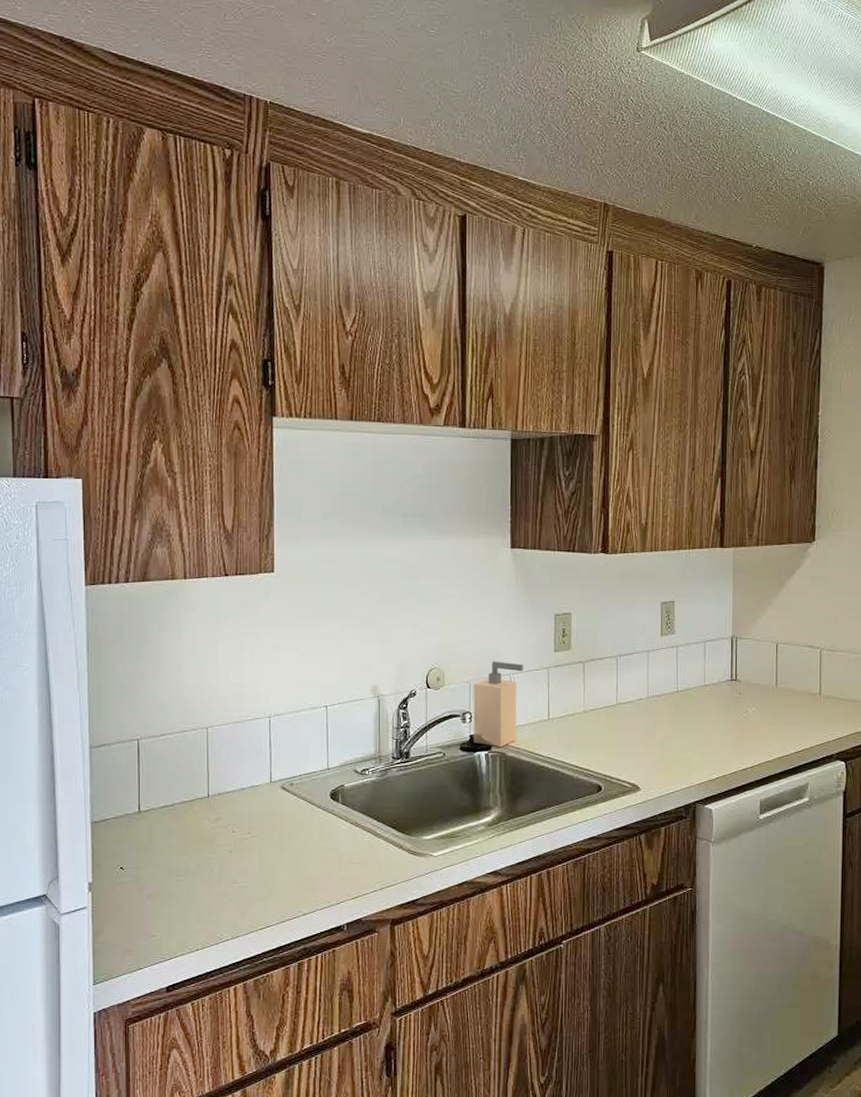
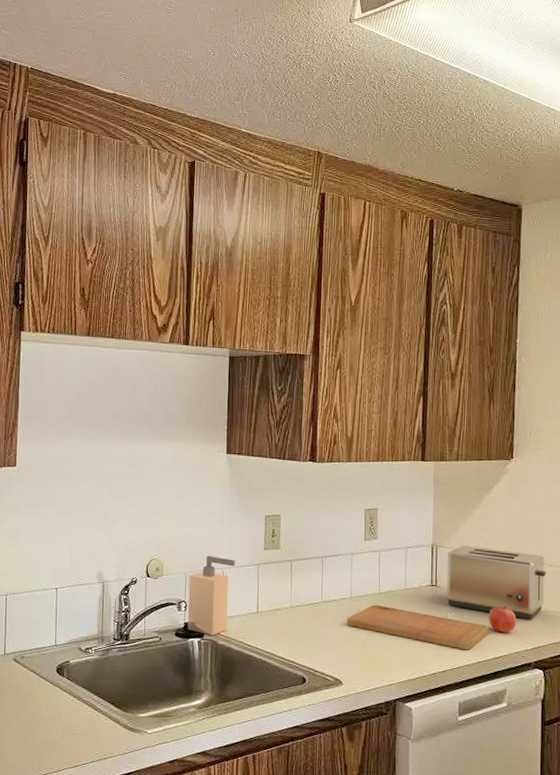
cutting board: none [643,704,791,746] -> present [347,604,490,650]
toaster: none [747,636,849,710] -> present [446,545,547,619]
fruit: none [790,696,819,725] -> present [489,605,517,633]

